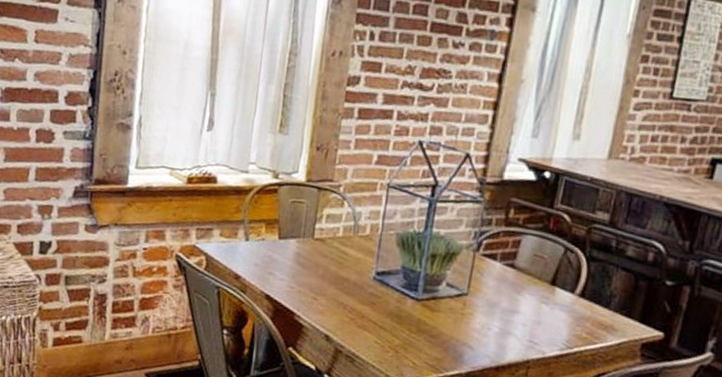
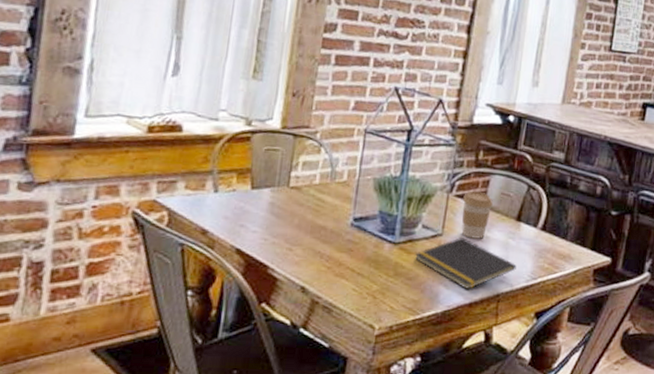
notepad: none [438,298,550,353] -> present [414,237,517,289]
coffee cup: none [488,250,524,302] -> present [461,190,493,239]

